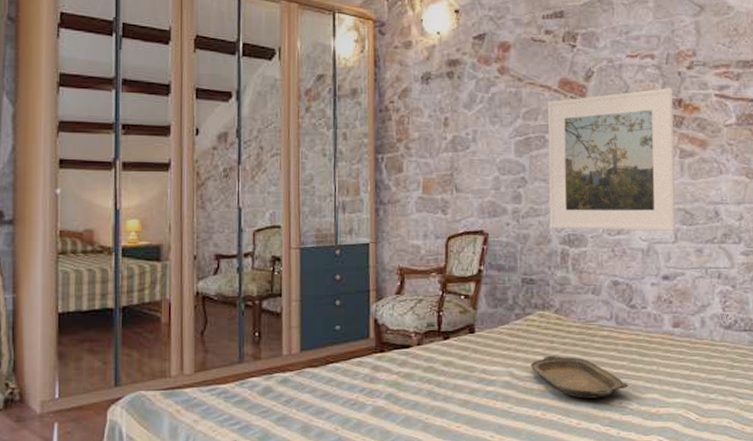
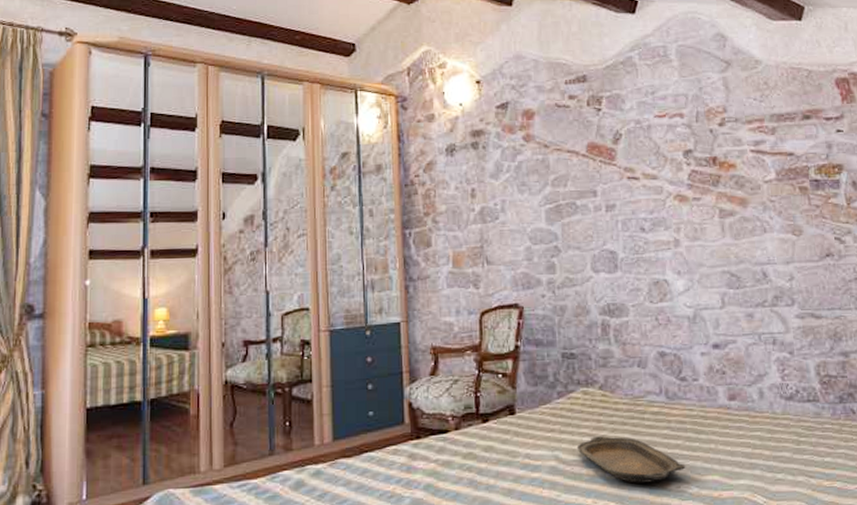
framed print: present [547,87,675,231] -> none [576,145,721,299]

